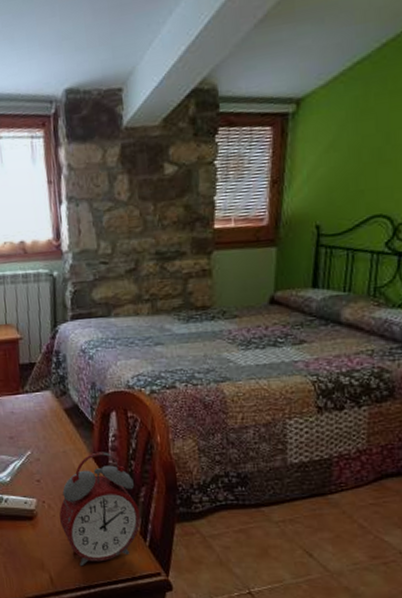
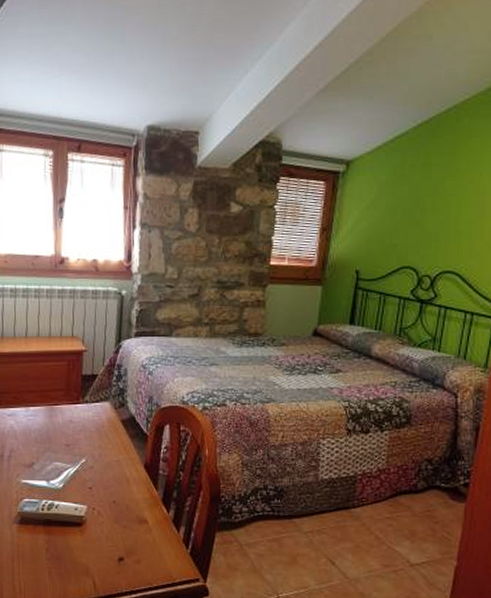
alarm clock: present [59,452,141,567] -> none [108,462,185,572]

